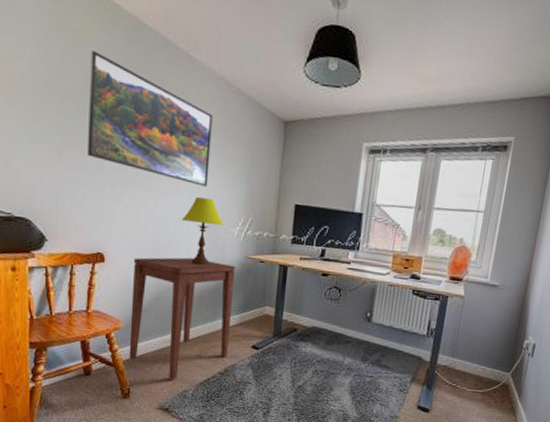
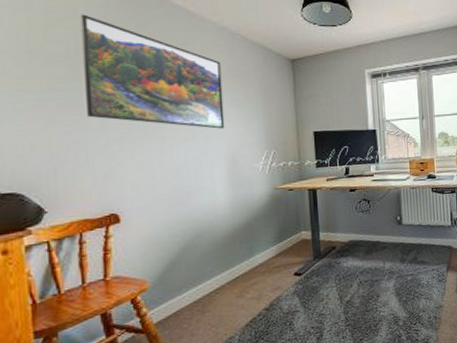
side table: present [129,257,236,379] -> none [153,198,271,329]
table lamp: present [181,197,224,266] -> none [201,139,247,206]

